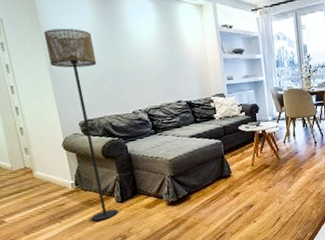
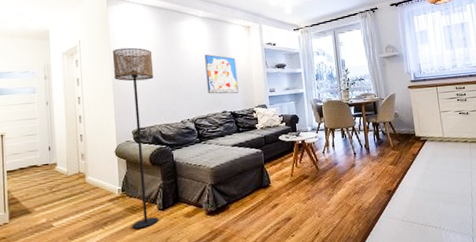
wall art: none [153,37,194,82] -> present [205,54,239,94]

